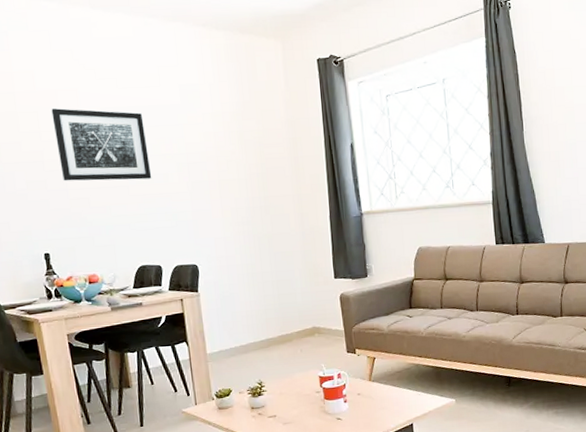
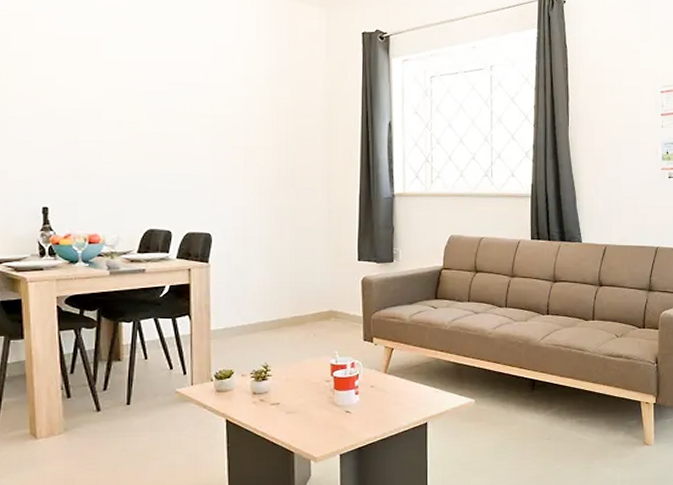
wall art: present [51,108,152,181] -> none [70,54,172,138]

